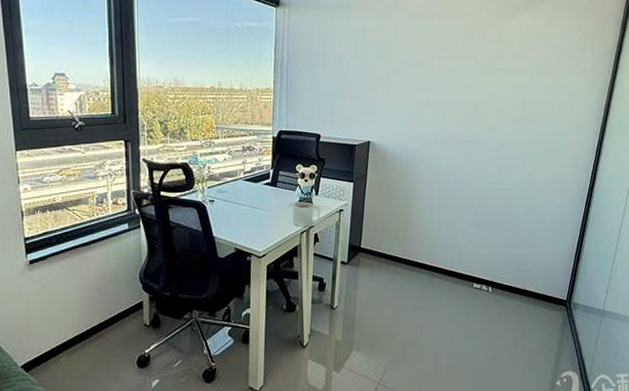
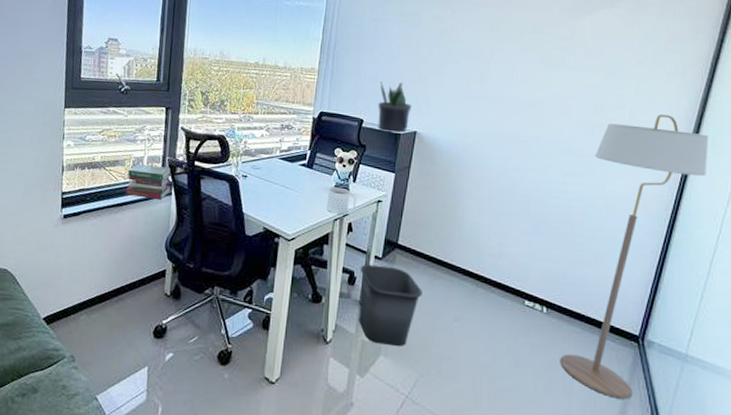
books: none [92,200,138,235] -> present [125,163,171,201]
waste bin: none [328,269,386,341] -> present [359,264,422,346]
planter: none [333,96,364,144] -> present [378,81,412,132]
floor lamp: none [505,106,615,356] -> present [560,114,709,399]

